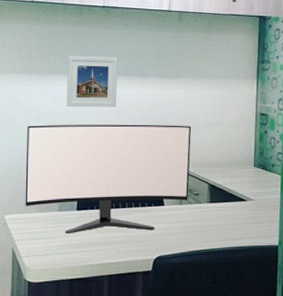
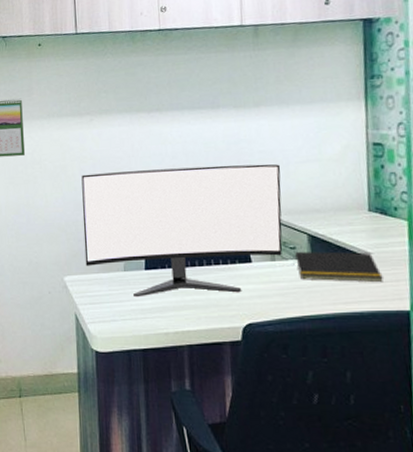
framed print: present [67,56,118,107] -> none [122,88,184,151]
notepad: none [196,197,261,223] -> present [293,251,383,283]

